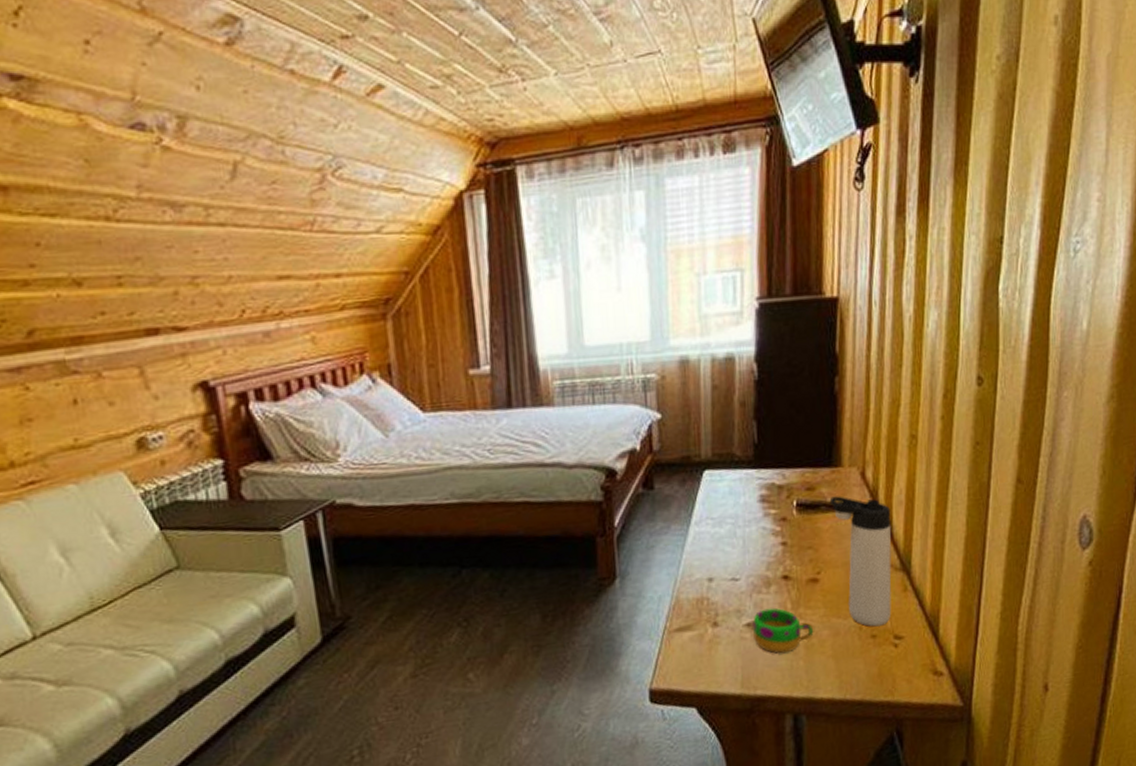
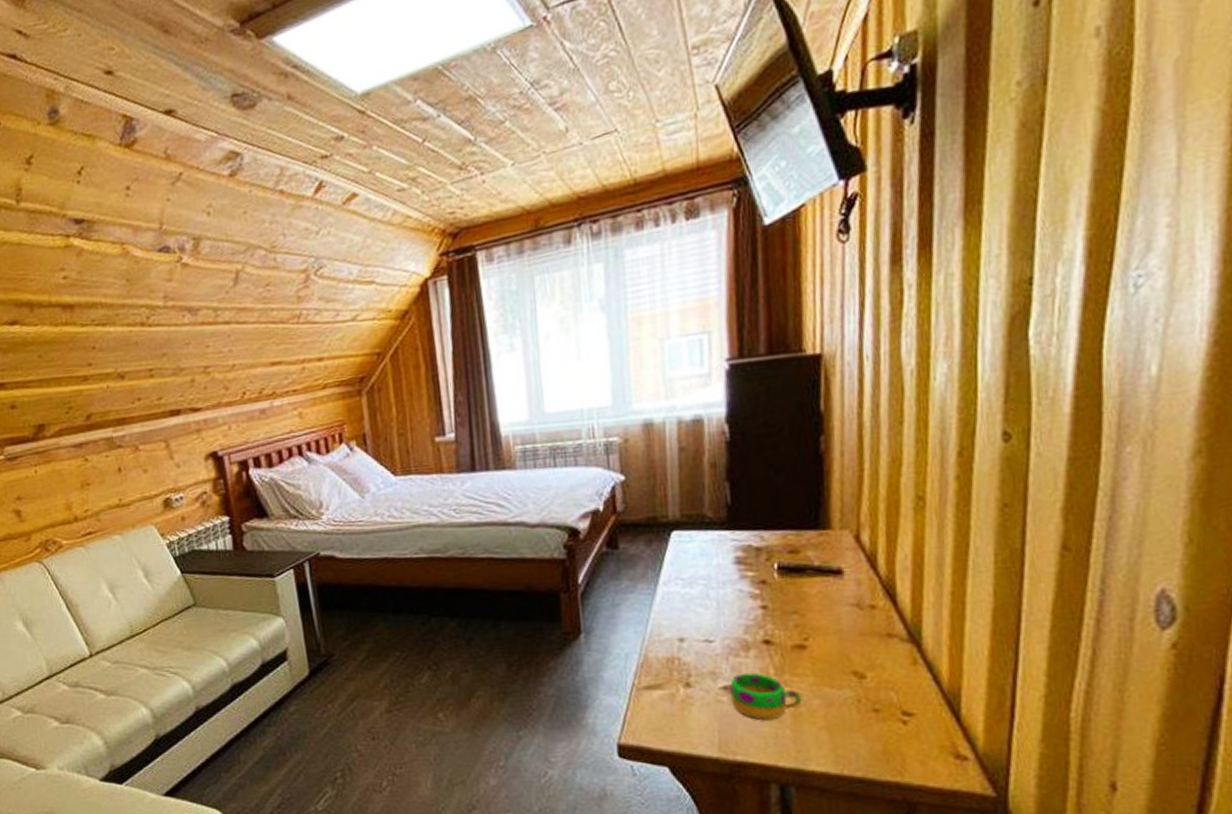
thermos bottle: present [829,496,892,627] -> none [817,559,898,700]

